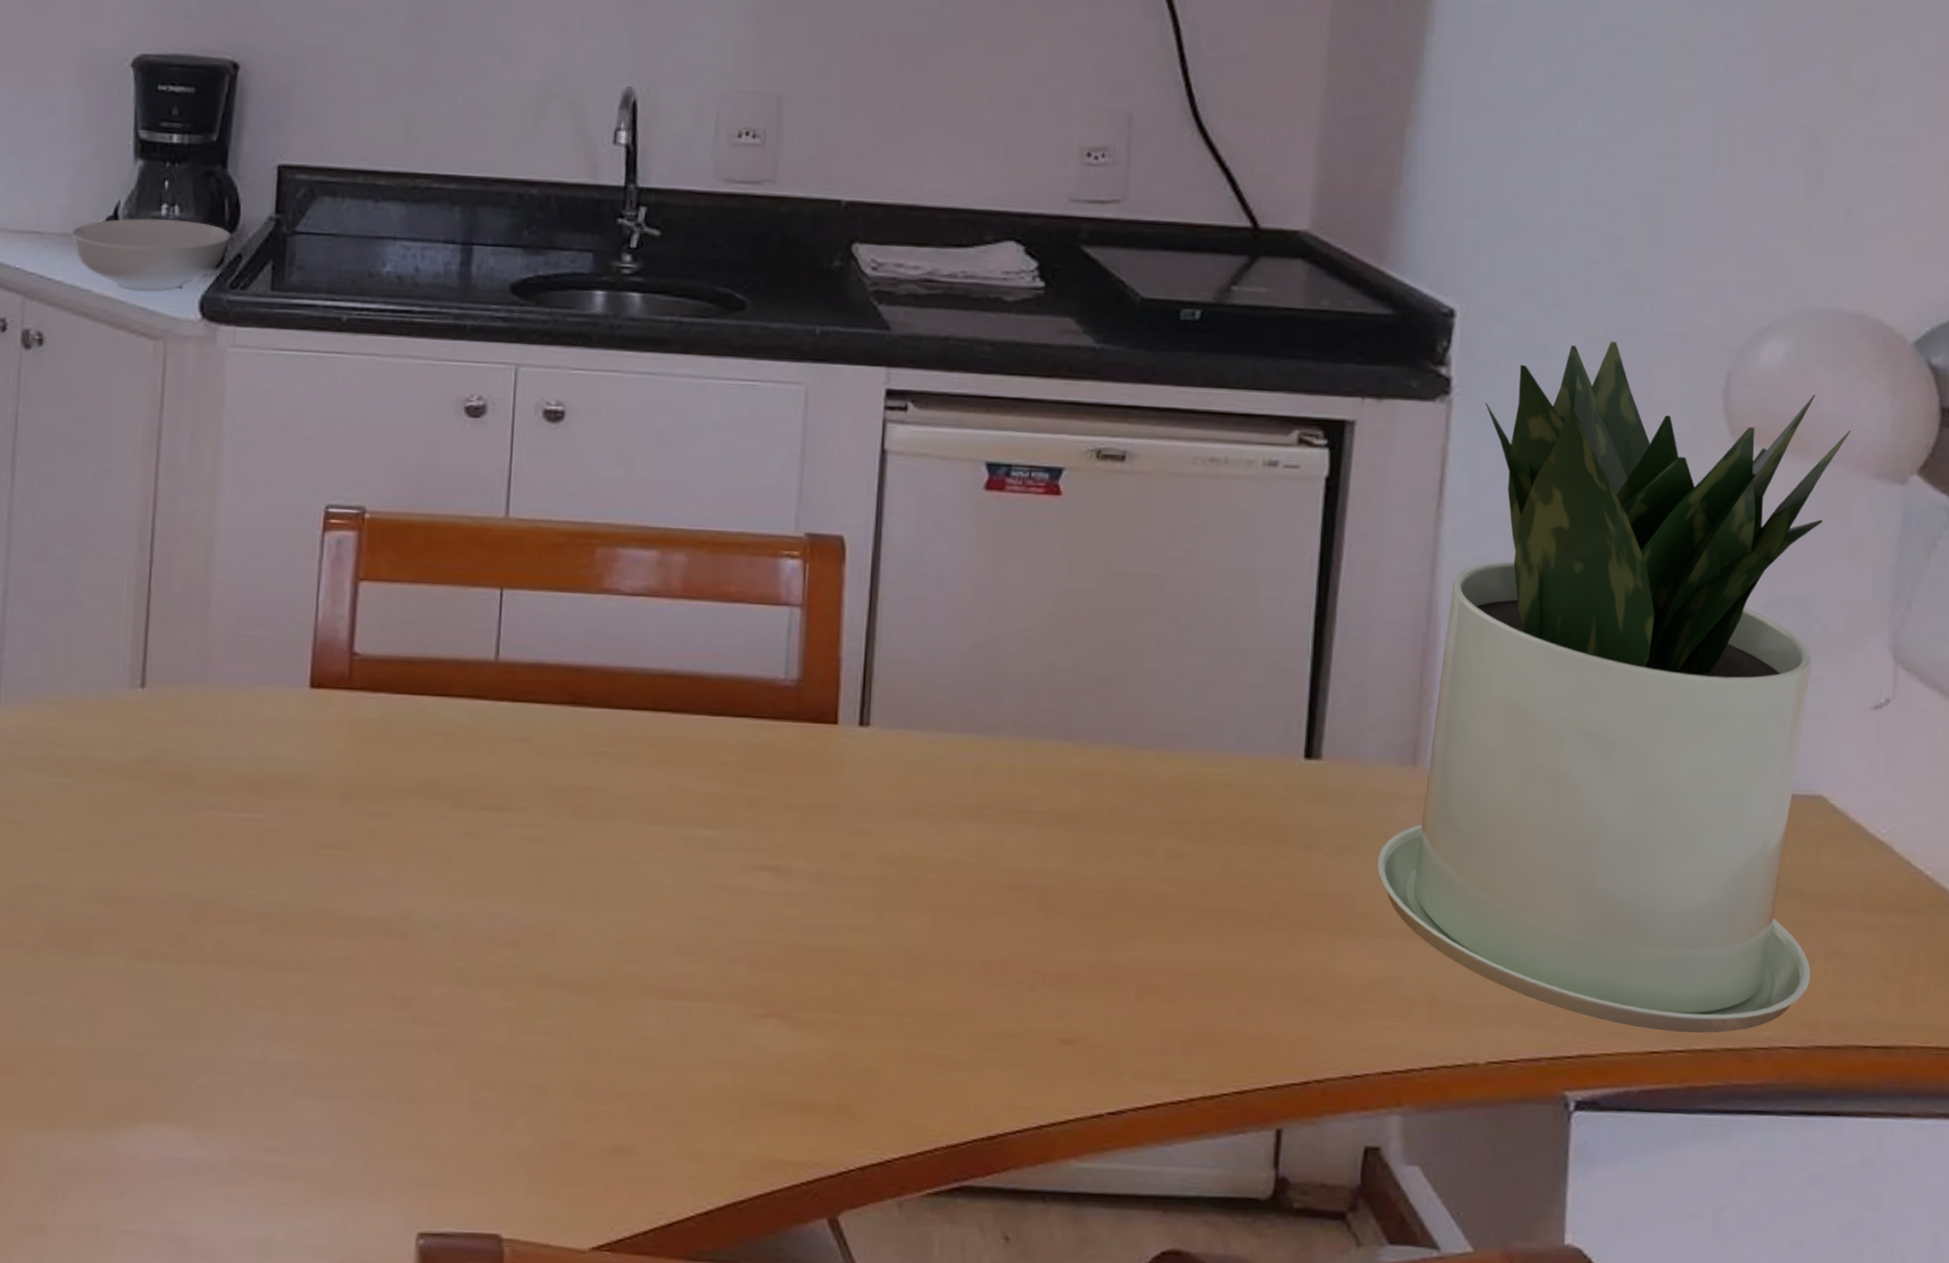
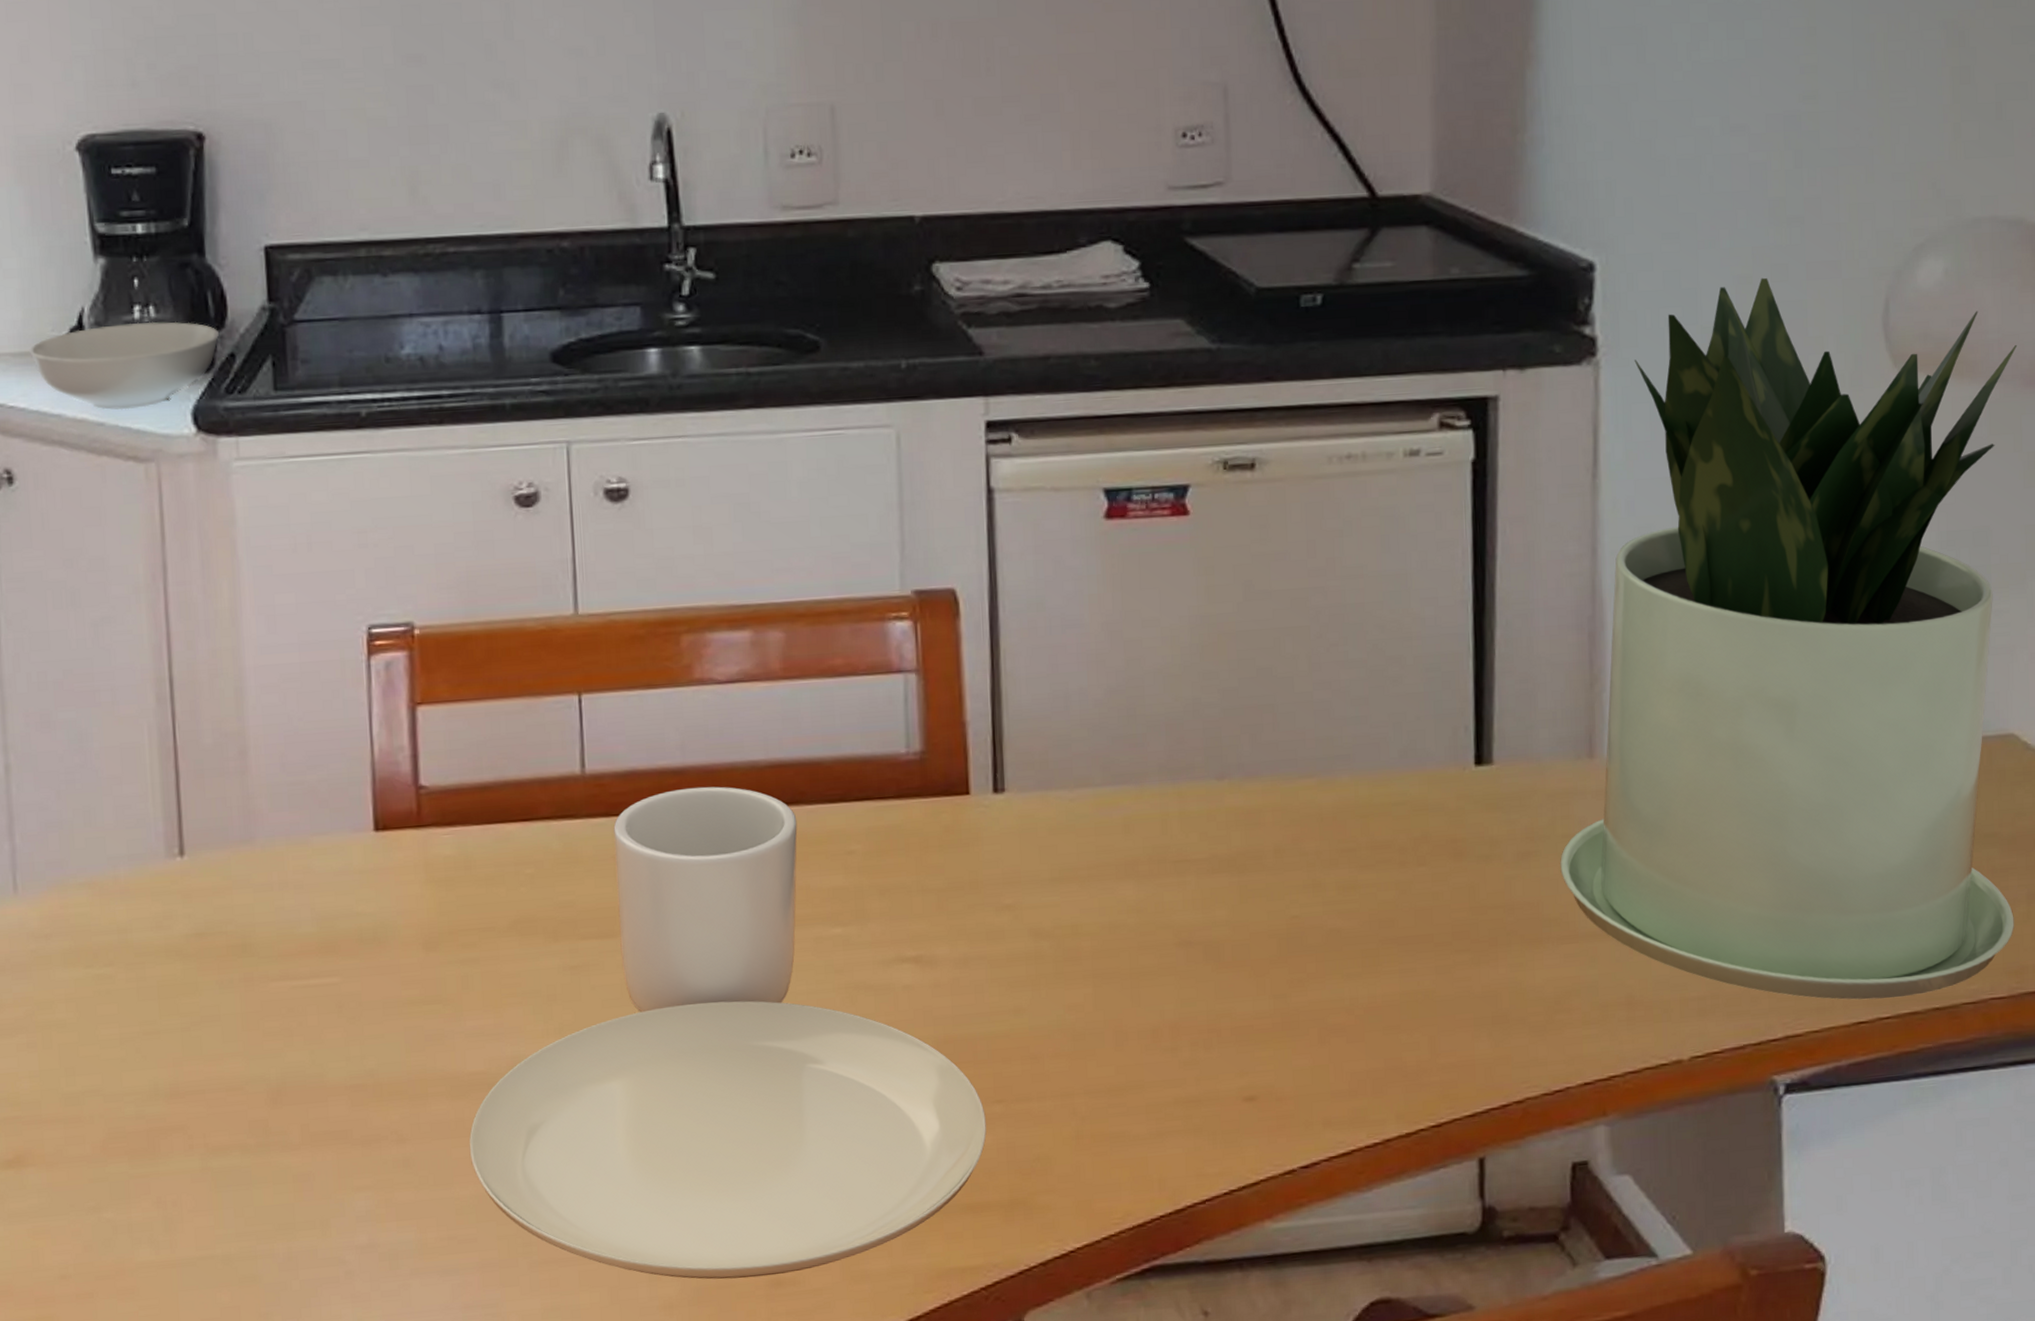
plate: none [358,880,822,1143] -> present [469,1000,987,1279]
mug: none [511,685,681,892] -> present [613,786,798,1013]

